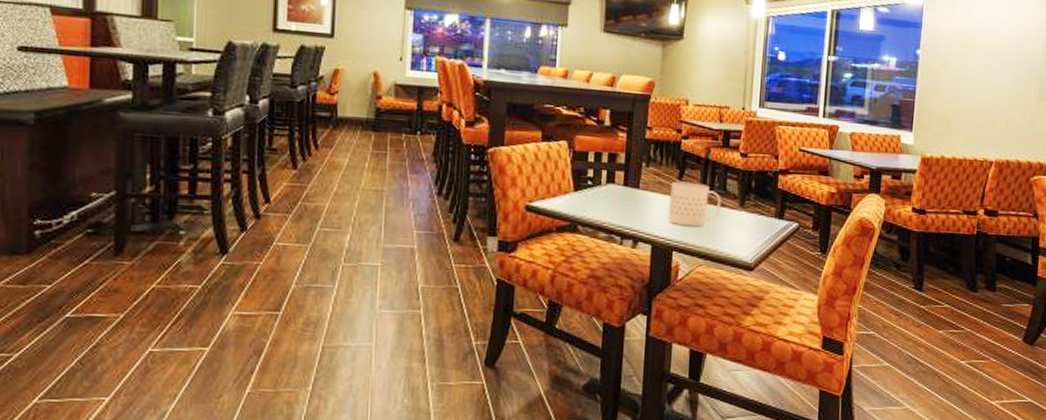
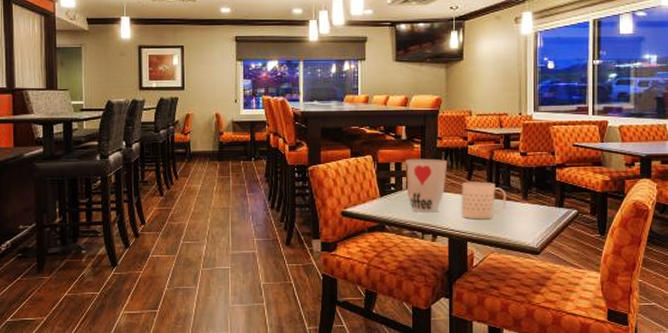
cup: none [606,148,657,216] -> present [405,158,448,214]

